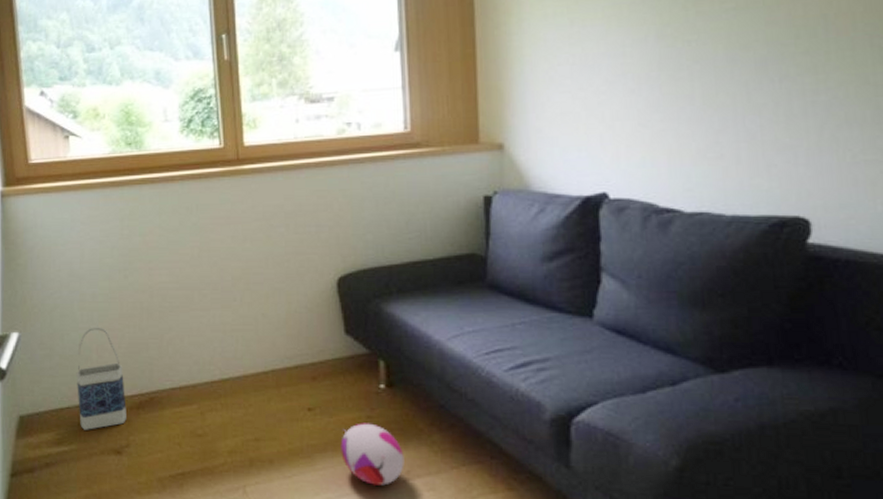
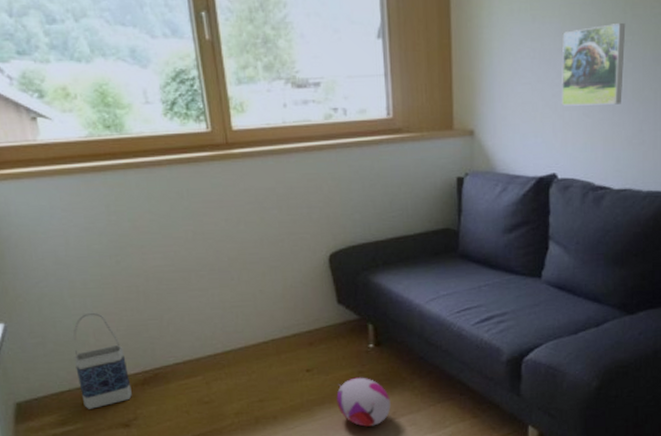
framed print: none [608,20,689,116] -> present [561,22,626,106]

